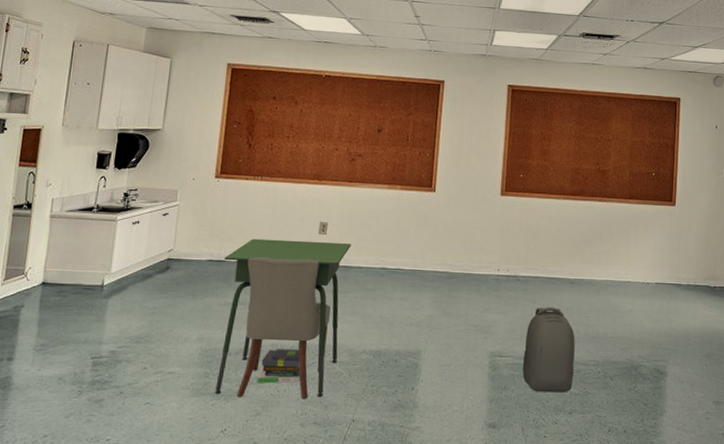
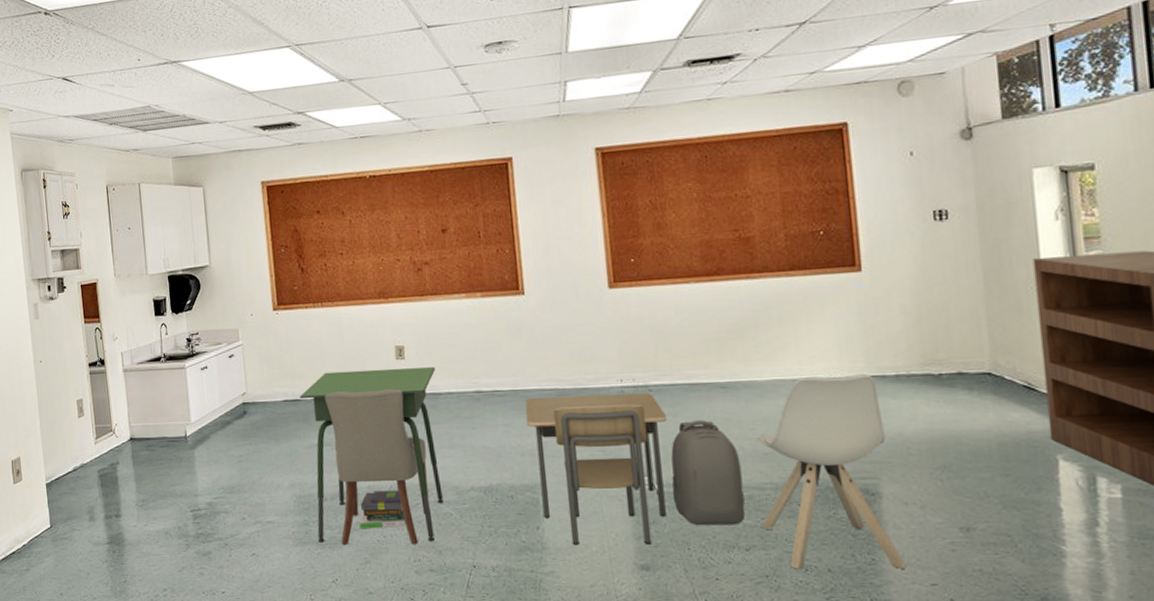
school desk: none [419,277,528,406] -> present [525,393,668,545]
chair: none [583,279,676,433] -> present [757,374,907,570]

